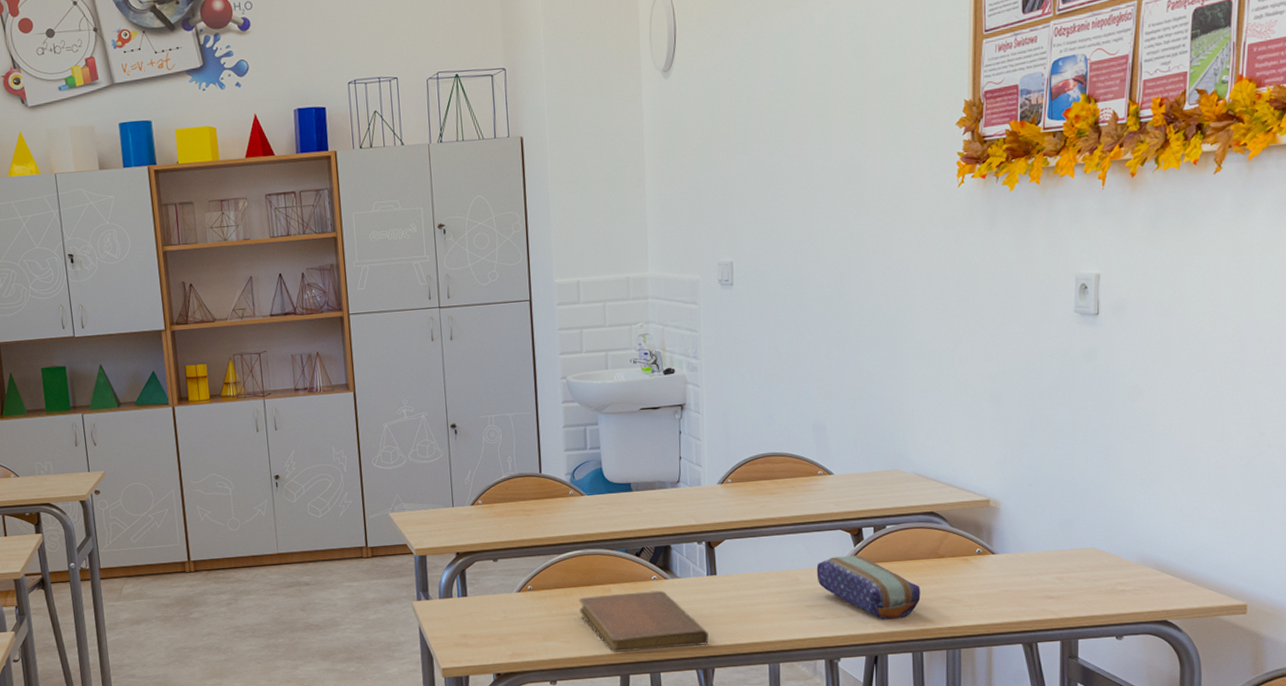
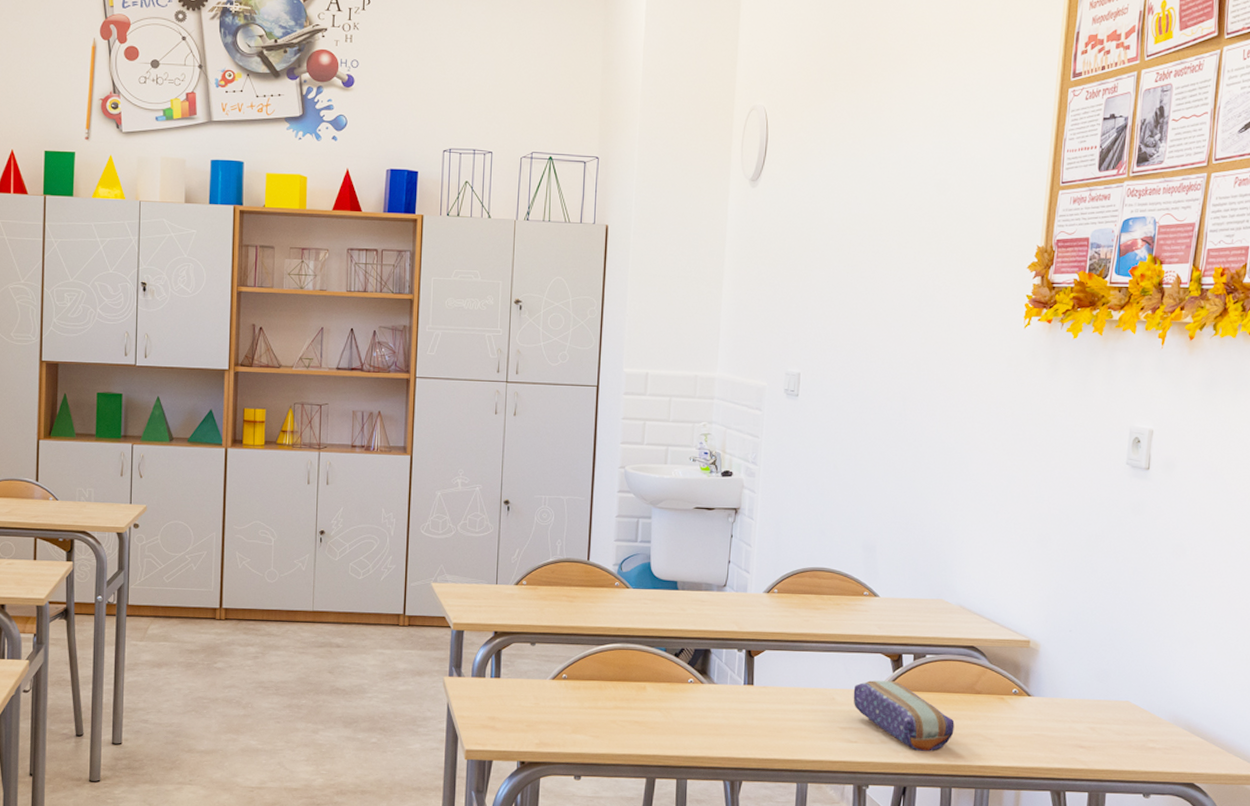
notebook: present [579,590,709,653] -> none [612,692,739,756]

